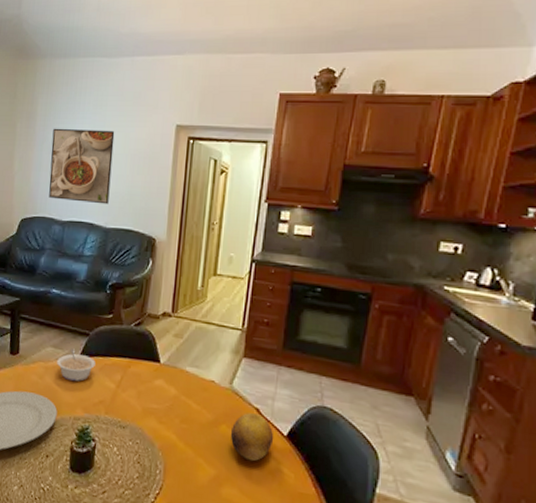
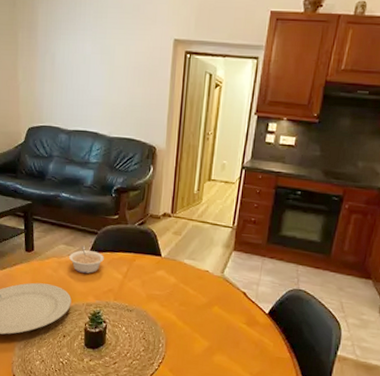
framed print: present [49,128,115,205] -> none [53,39,116,115]
fruit: present [230,413,274,462] -> none [221,296,258,335]

